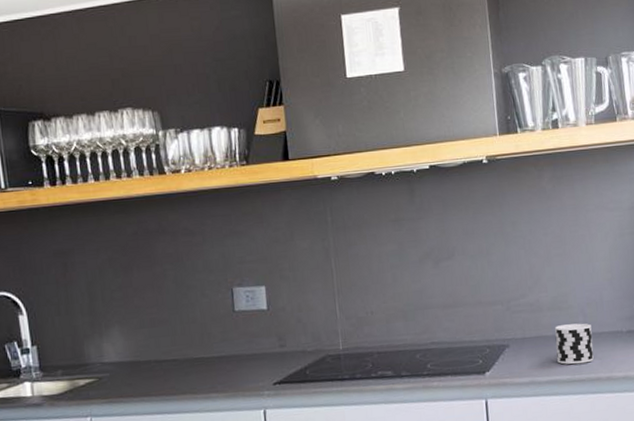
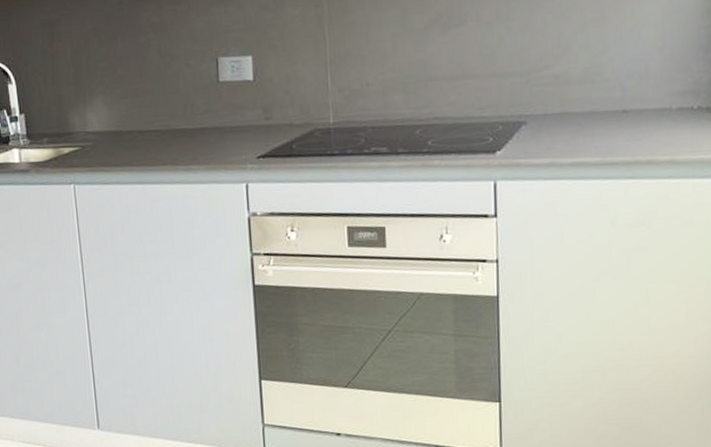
cup: present [554,323,594,365] -> none [584,98,632,146]

